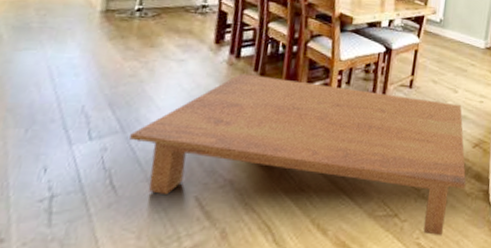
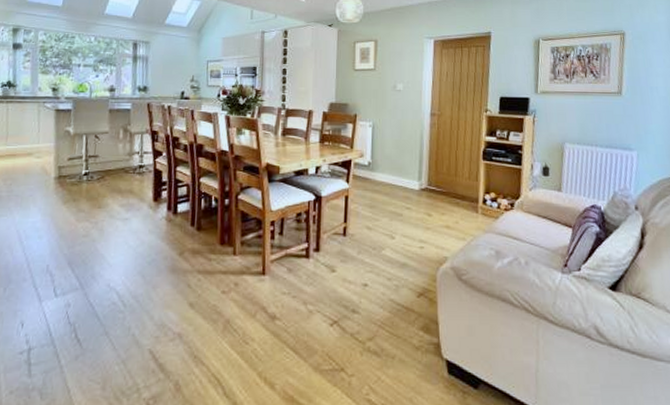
coffee table: present [129,73,466,236] -> none [88,229,414,393]

